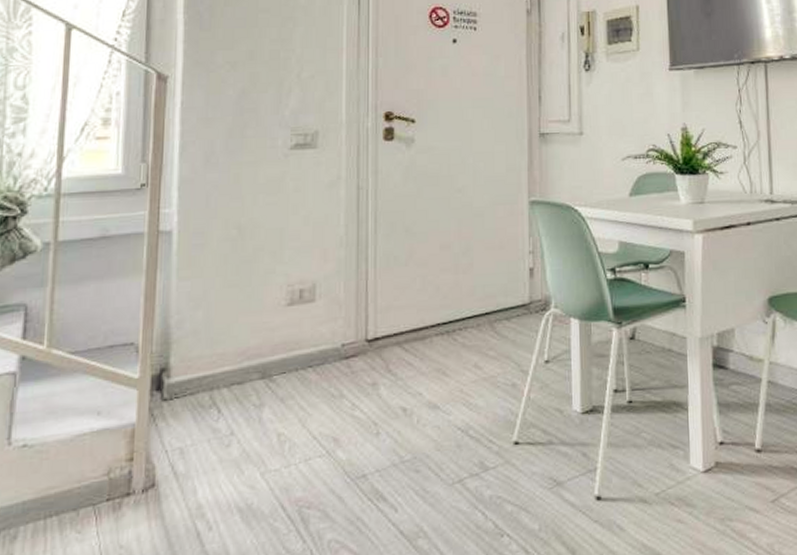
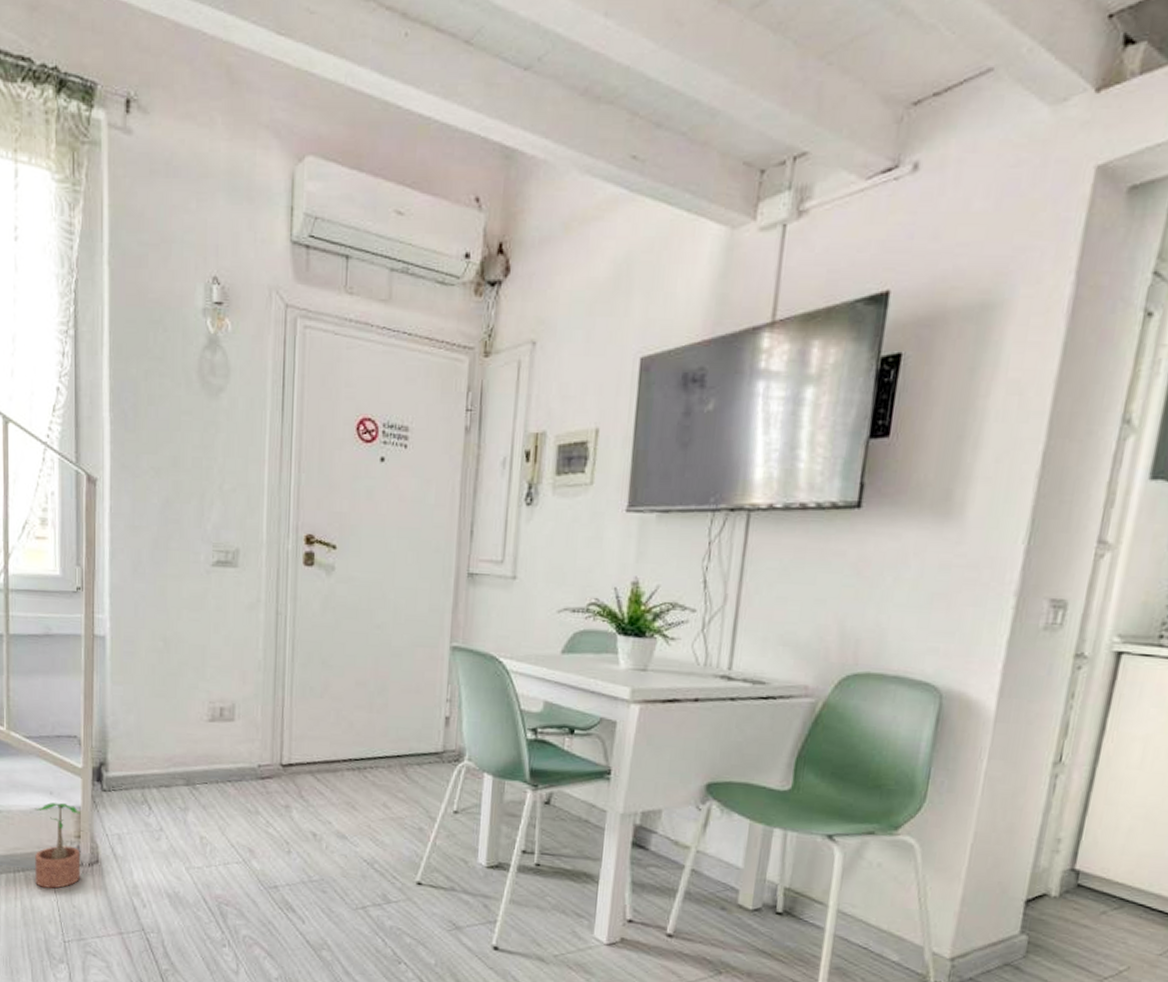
potted plant: none [72,422,135,531] -> present [35,802,81,889]

